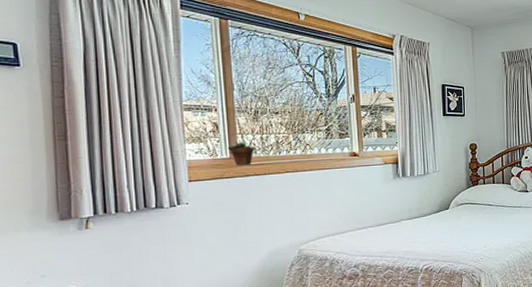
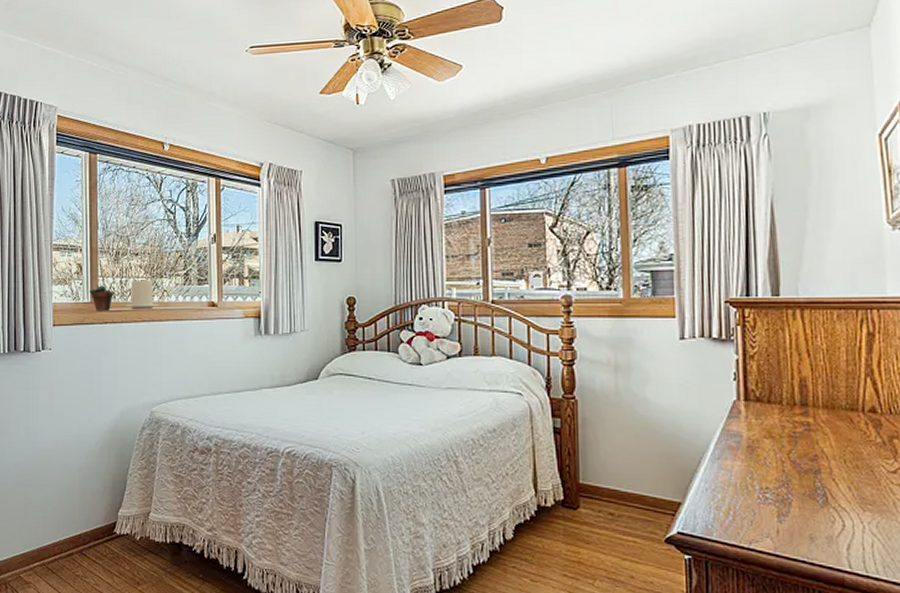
candle: none [266,135,303,163] -> present [124,280,160,310]

